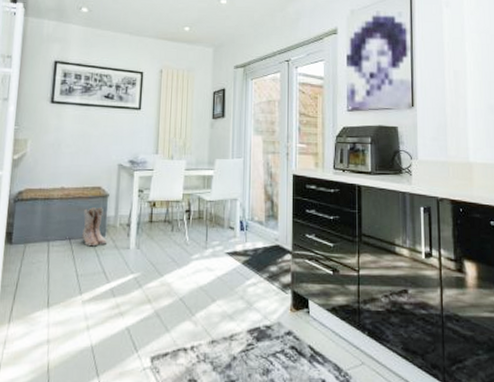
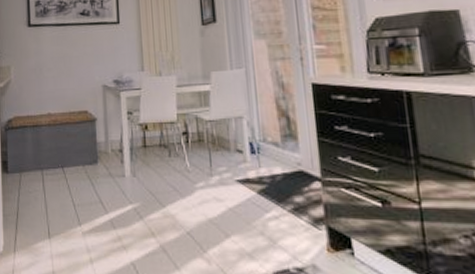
boots: present [82,206,108,247] -> none [73,131,101,175]

